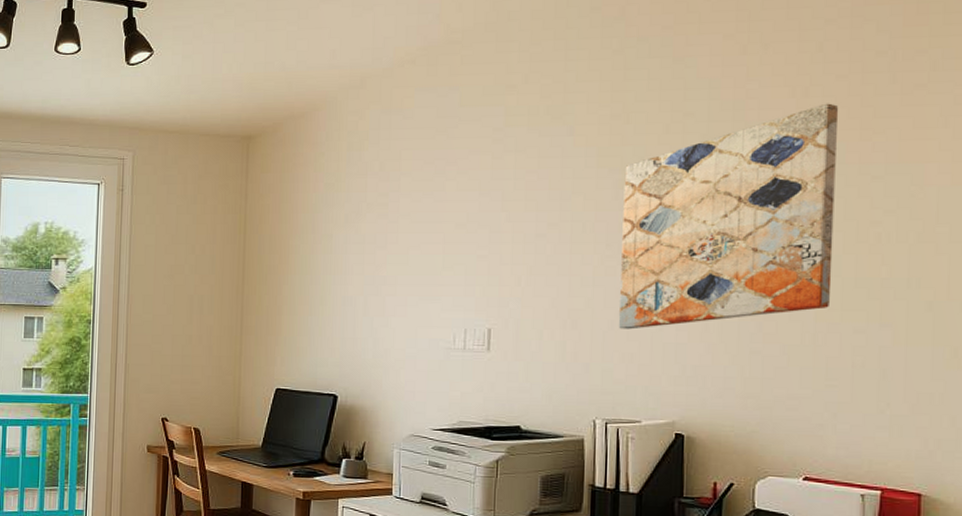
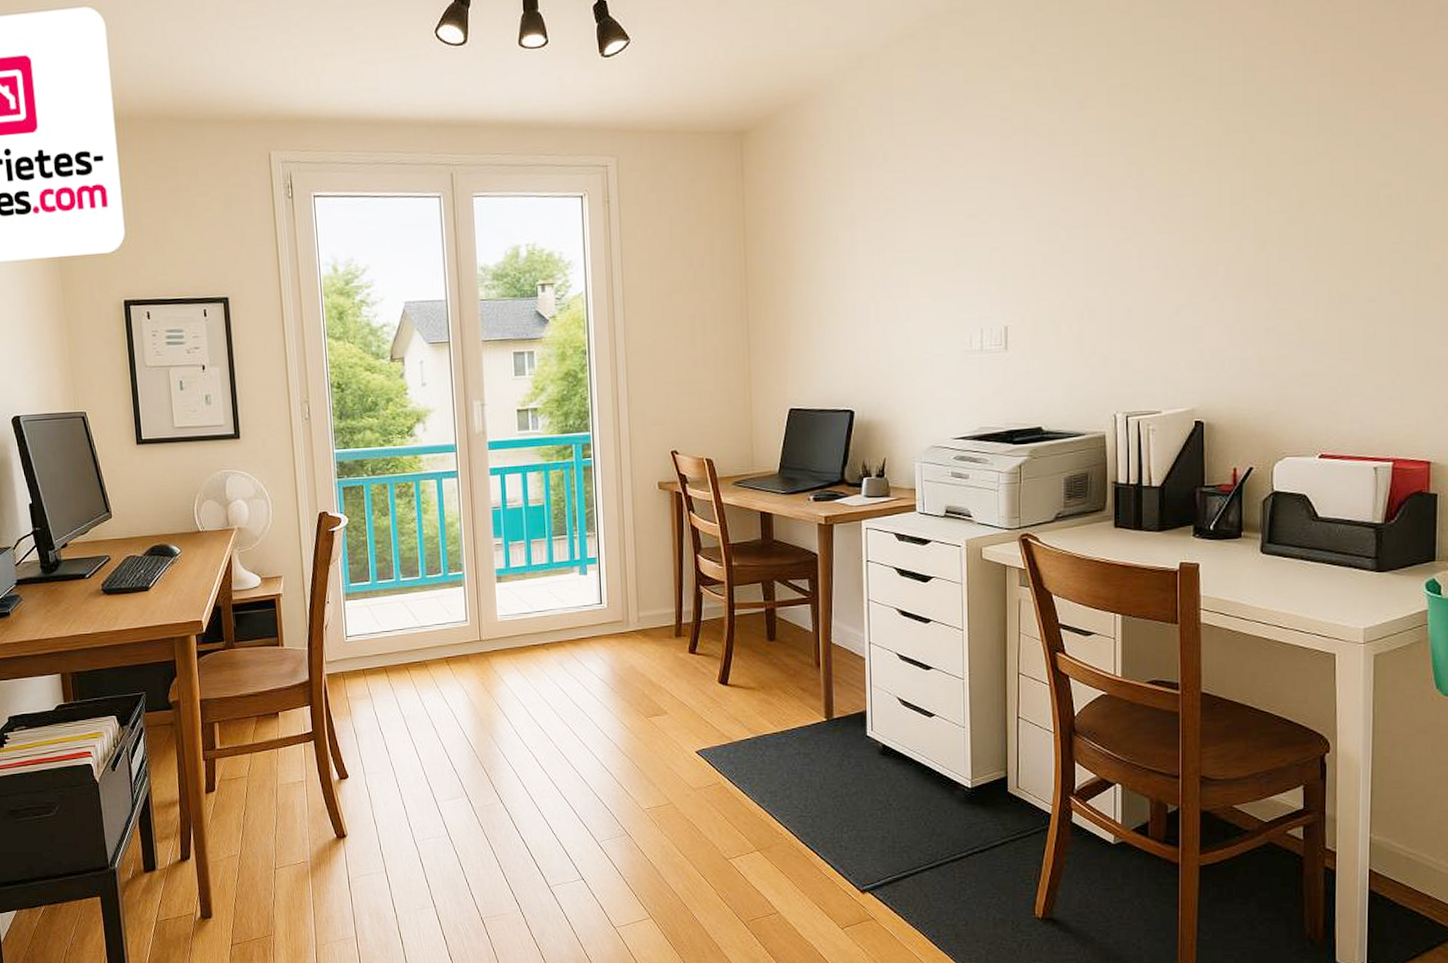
wall art: present [618,103,839,330] -> none [1135,57,1349,317]

